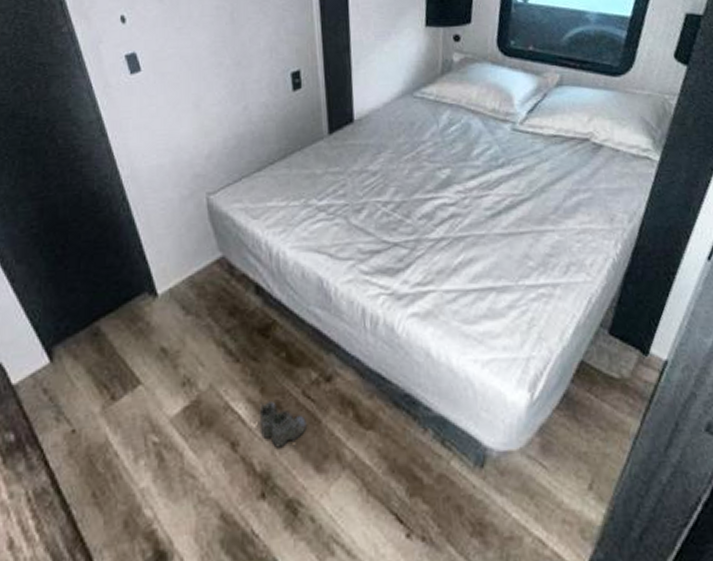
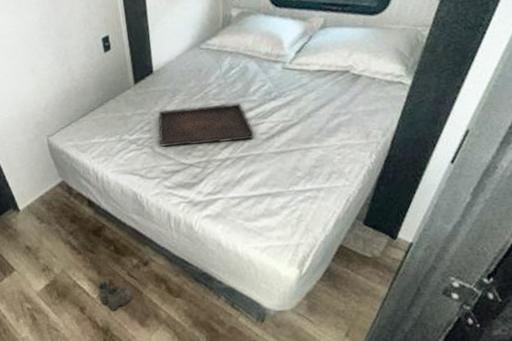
serving tray: none [356,167,478,219] -> present [158,102,255,147]

